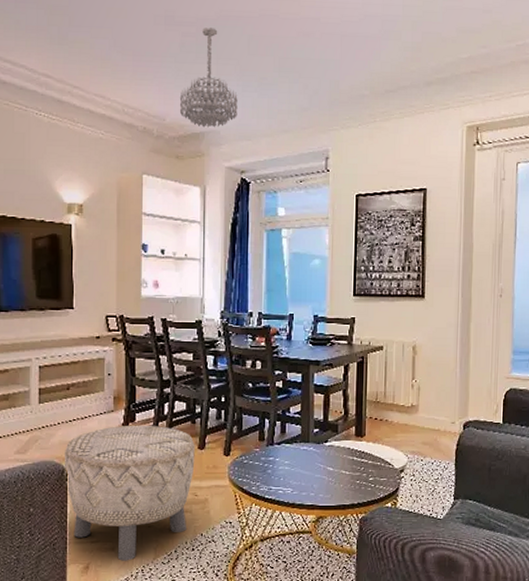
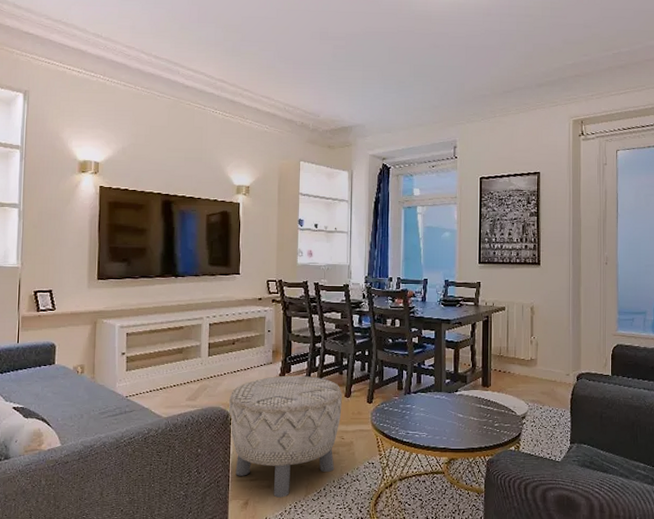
chandelier: present [179,27,238,128] -> none [331,41,380,123]

